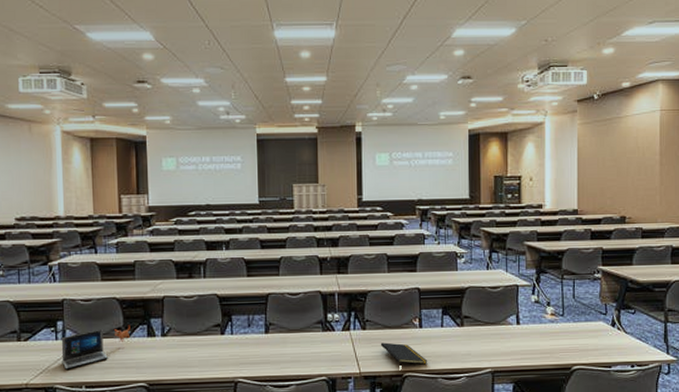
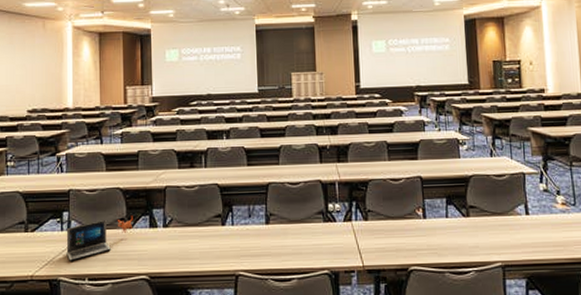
notepad: present [380,342,428,366] -> none [383,234,434,259]

